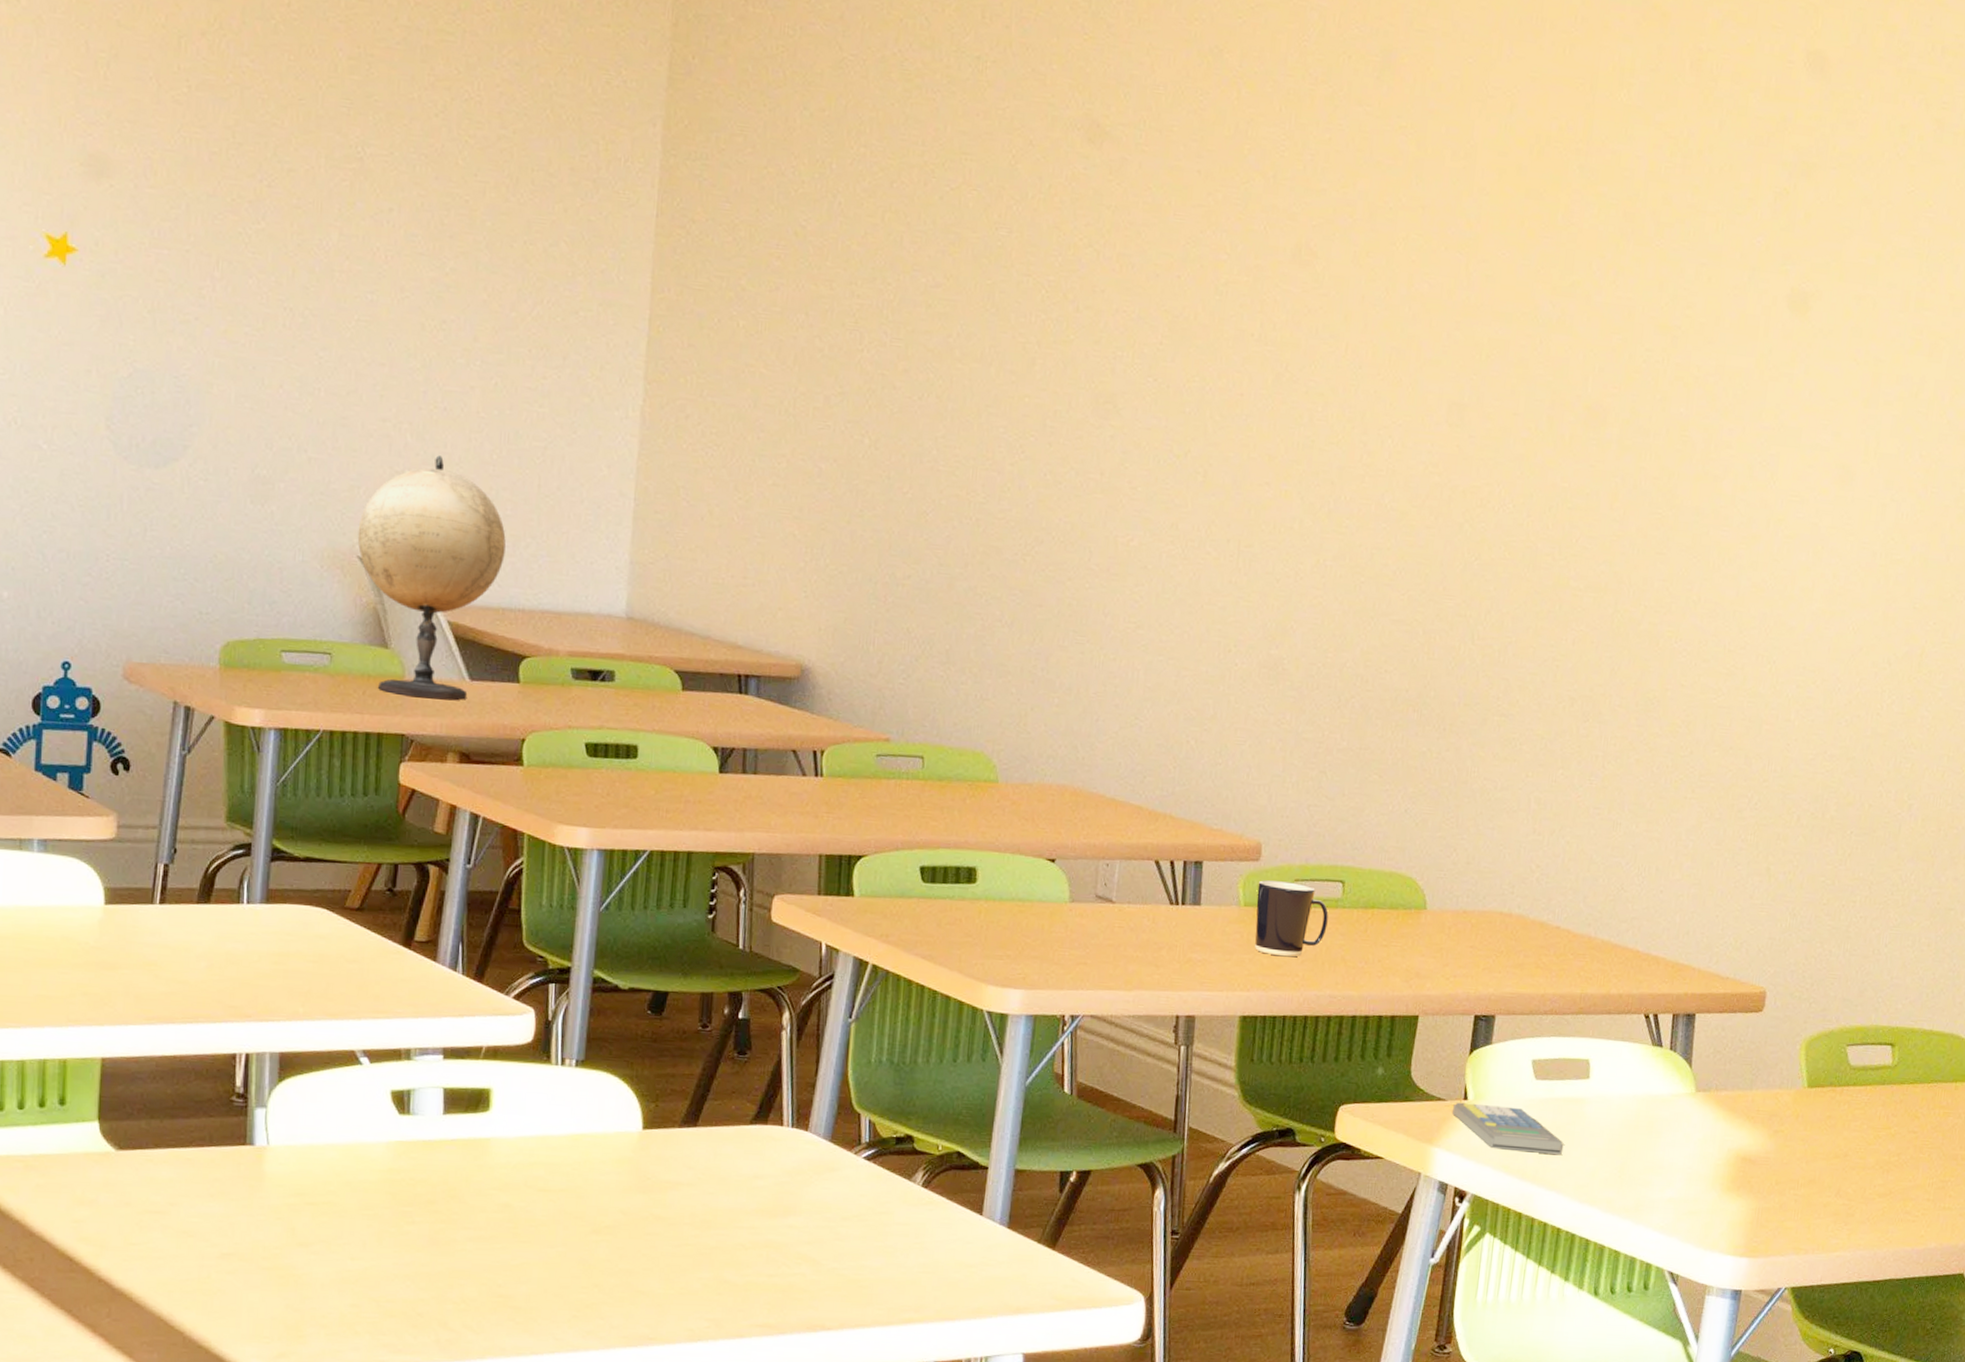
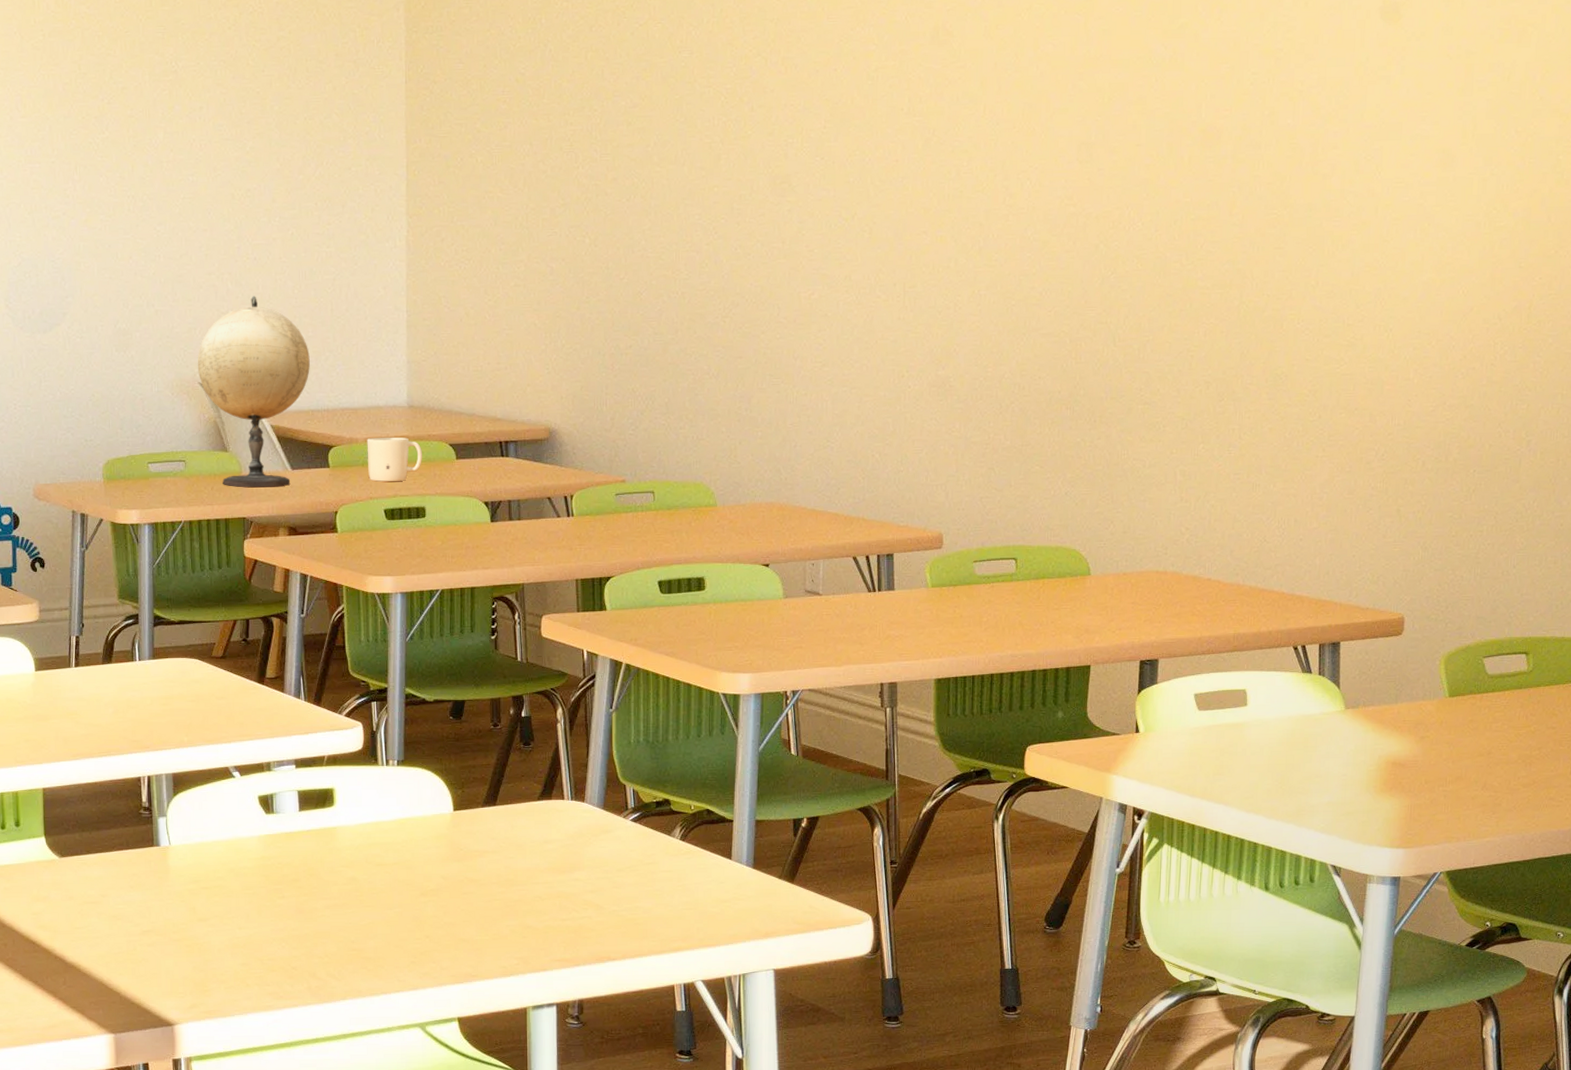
mug: none [568,651,640,710] -> present [367,437,422,482]
mug: present [1254,880,1329,957] -> none [942,563,1005,626]
calculator: present [1452,1102,1564,1156] -> none [1127,735,1228,773]

